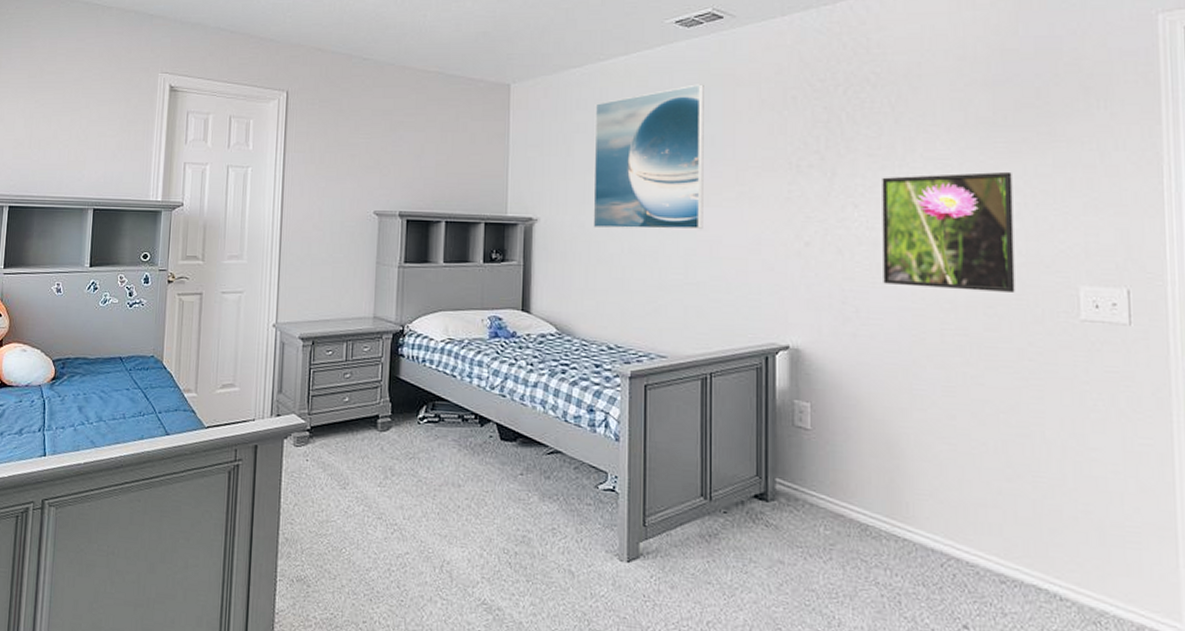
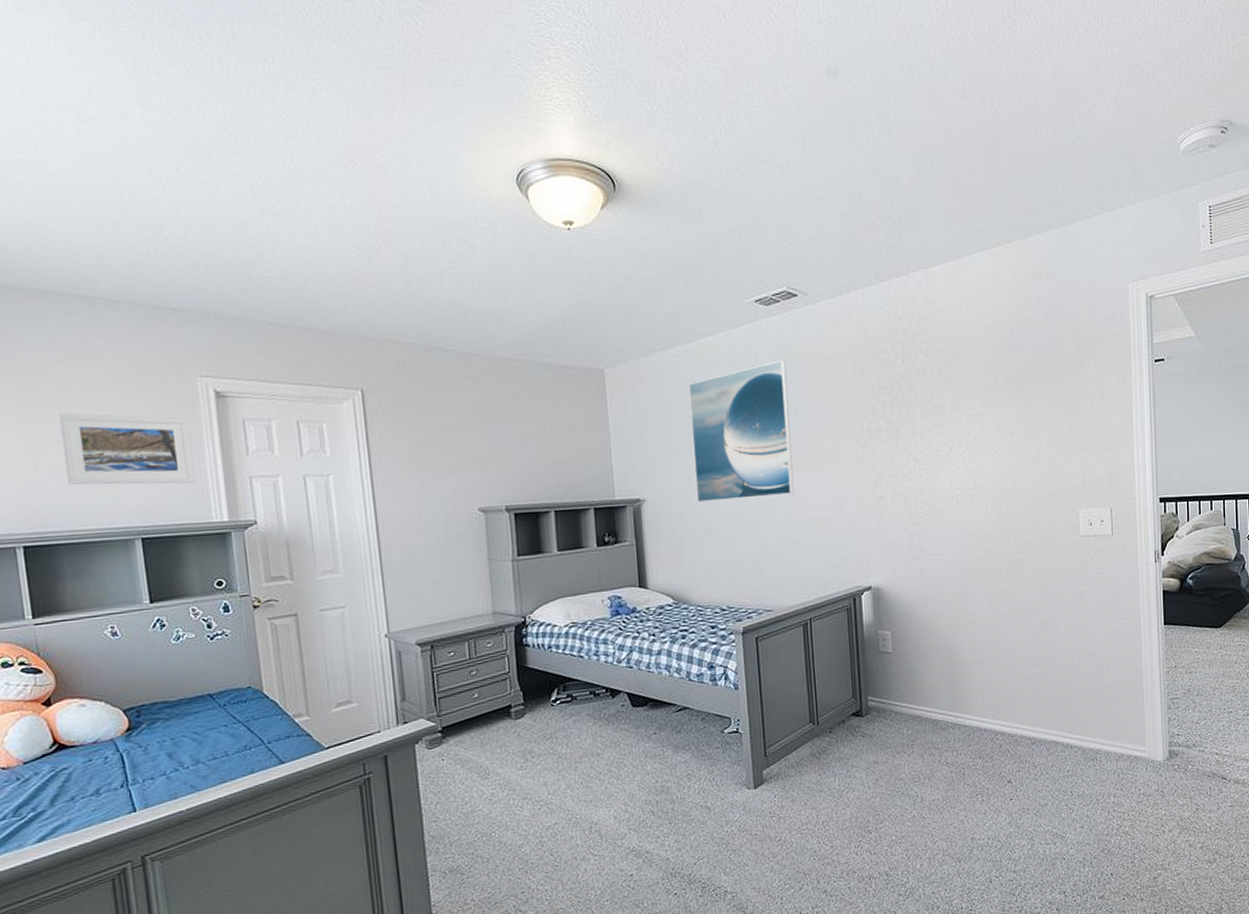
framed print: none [49,97,146,164] -> present [59,412,195,485]
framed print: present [882,171,1015,292] -> none [935,421,1036,525]

